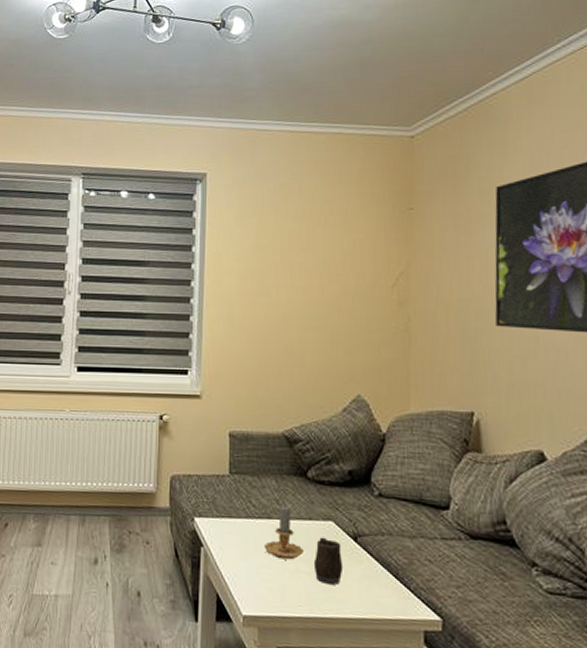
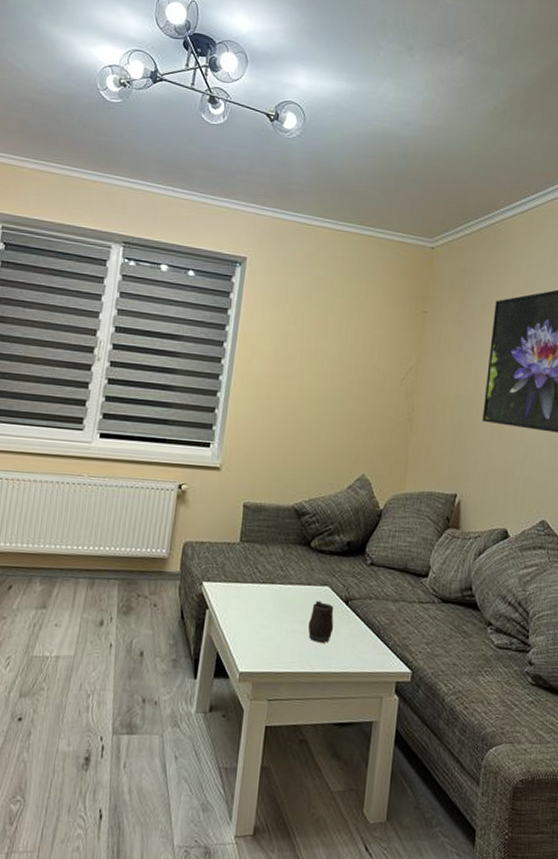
candle: present [265,505,304,560] -> none [266,571,301,621]

